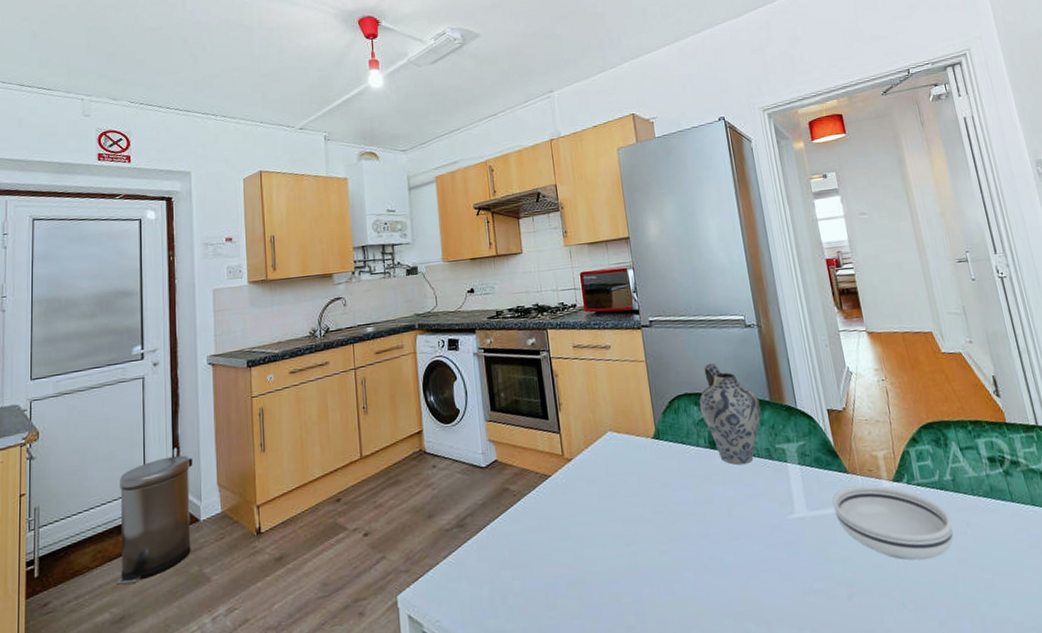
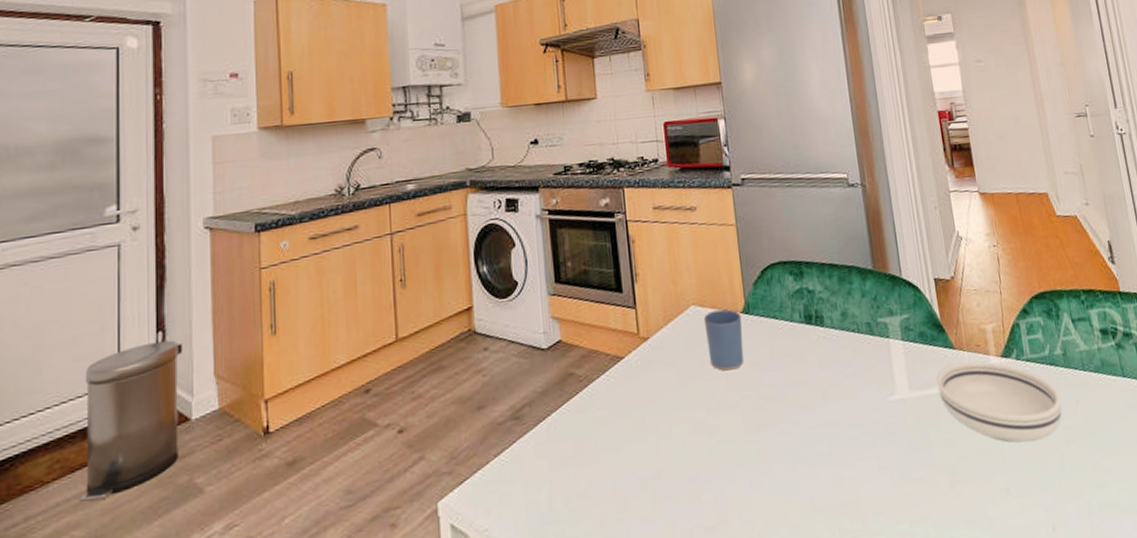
mug: none [619,435,656,489] -> present [703,309,744,371]
ceramic jug: present [699,363,761,466] -> none [794,227,863,343]

